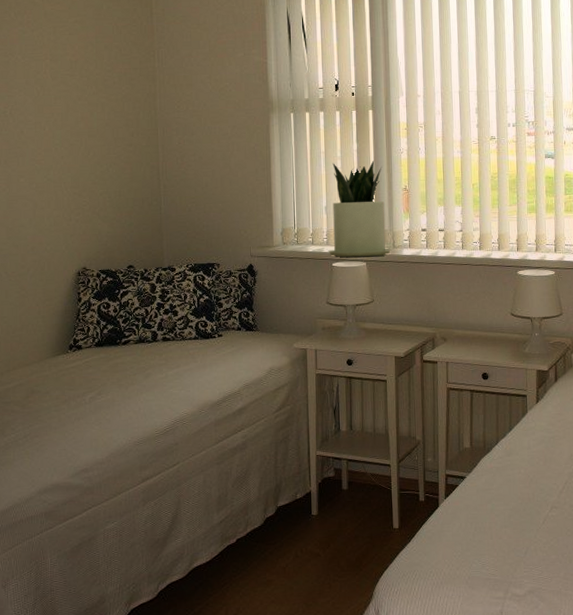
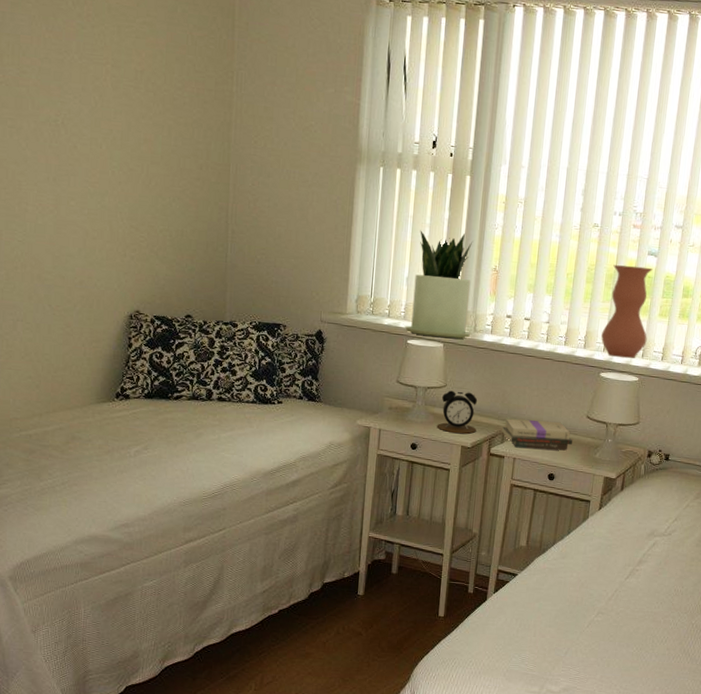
alarm clock: none [369,301,407,345] -> present [436,387,478,434]
books: none [431,322,501,352] -> present [501,418,572,451]
vase: none [513,169,557,255] -> present [601,264,653,359]

